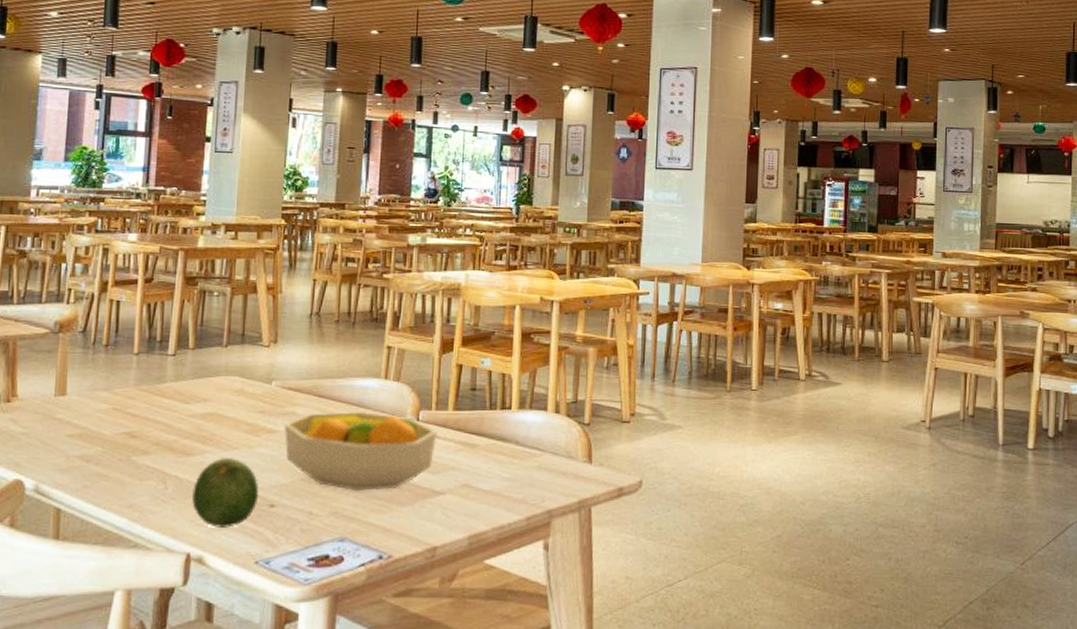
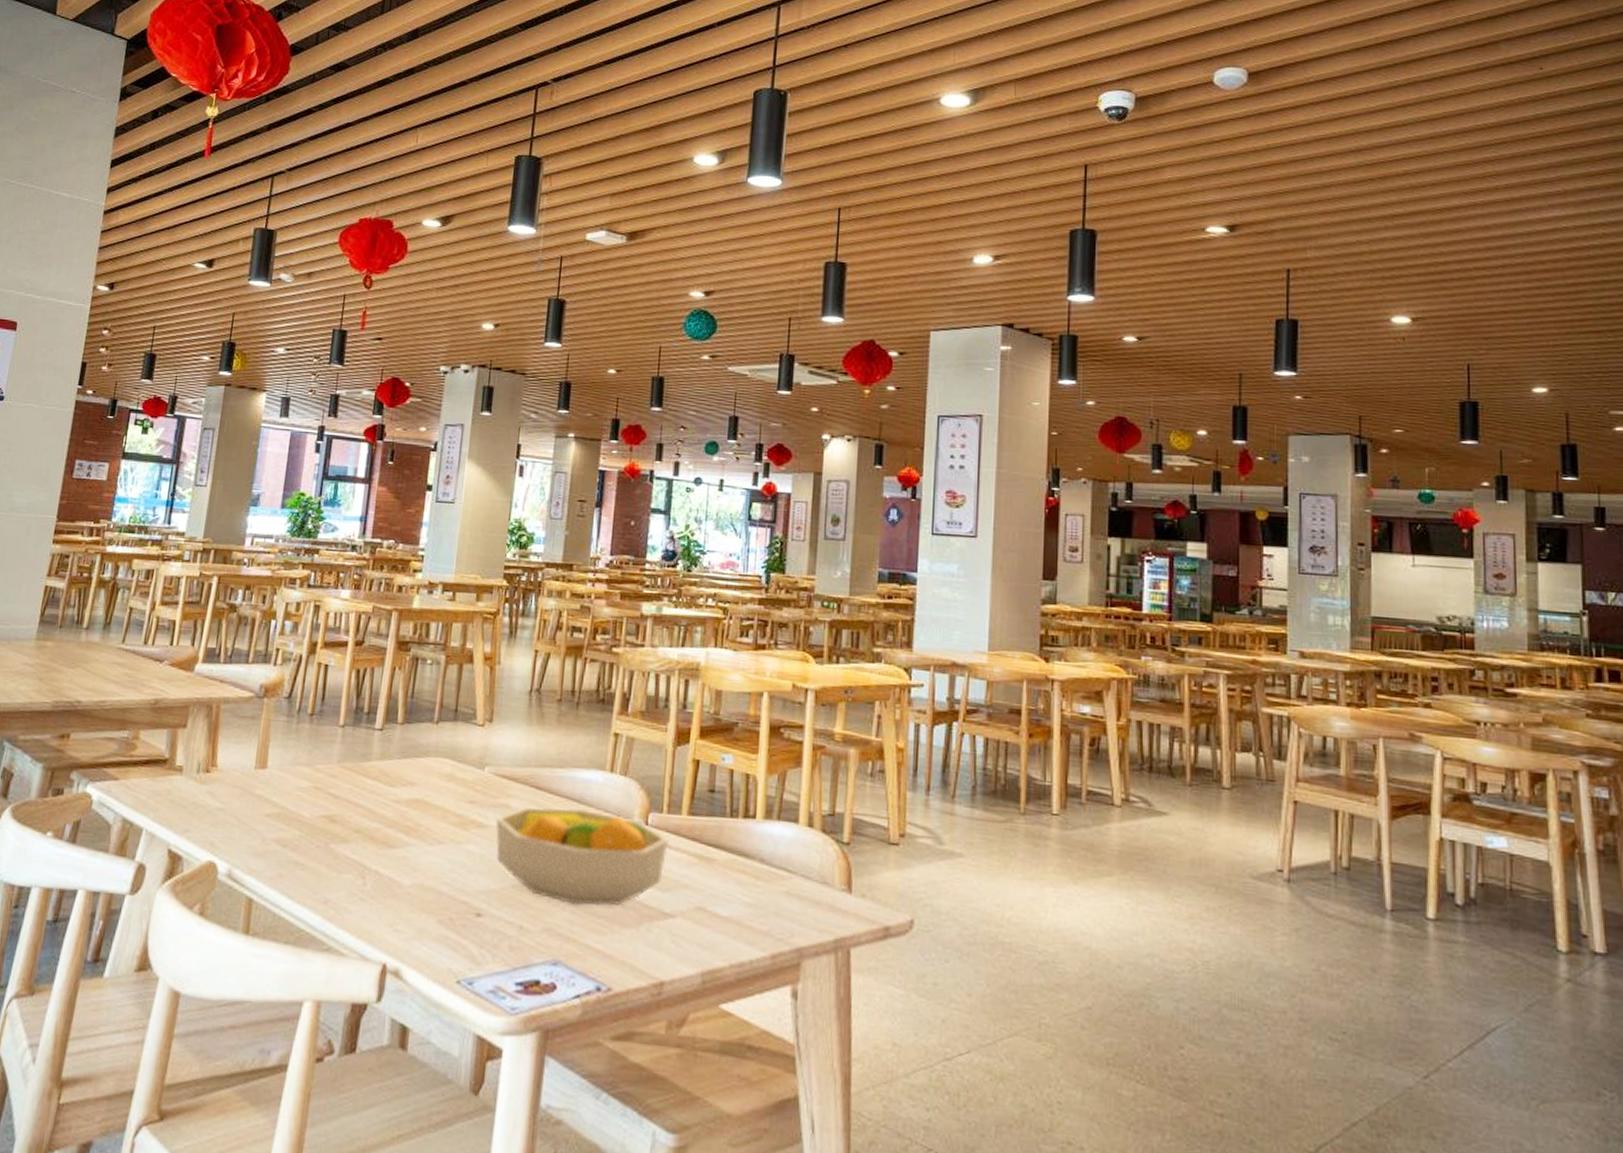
fruit: present [191,457,259,528] -> none [391,853,466,937]

